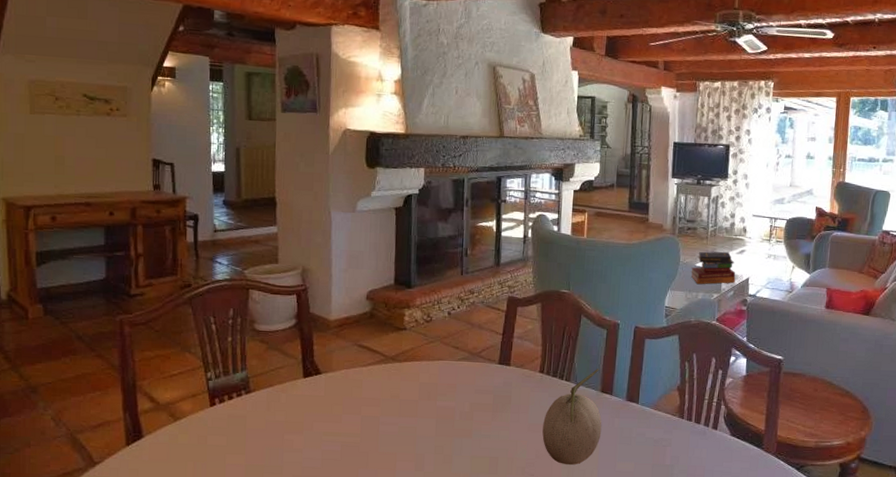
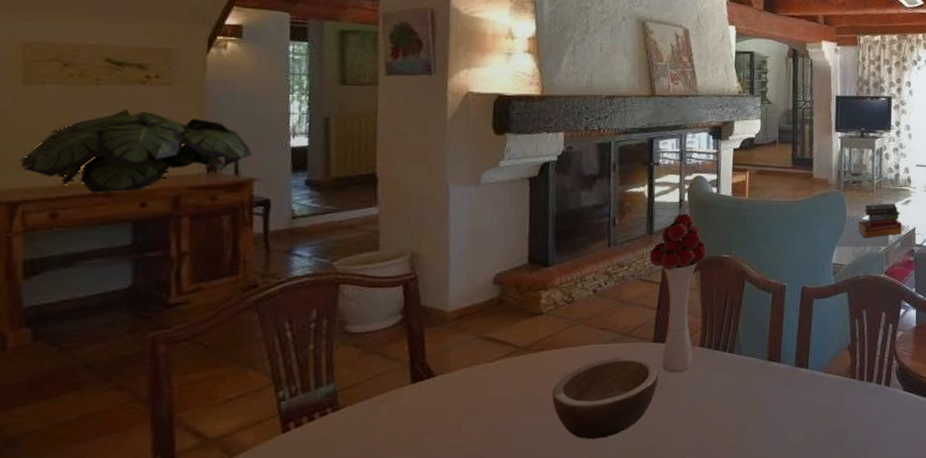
plant: none [30,136,185,203] -> present [19,110,253,193]
bowl: none [413,374,503,444] -> present [552,357,658,440]
flower bouquet: none [496,248,548,394] -> present [649,213,707,373]
fruit: present [542,369,602,465] -> none [704,336,770,445]

